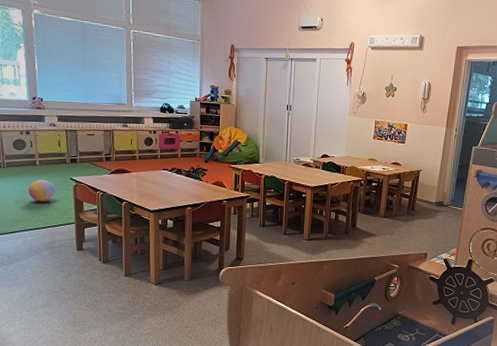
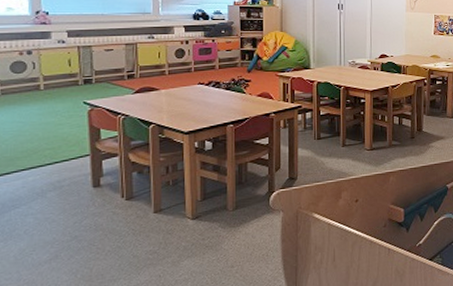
ball: present [28,179,56,202] -> none [29,105,66,133]

